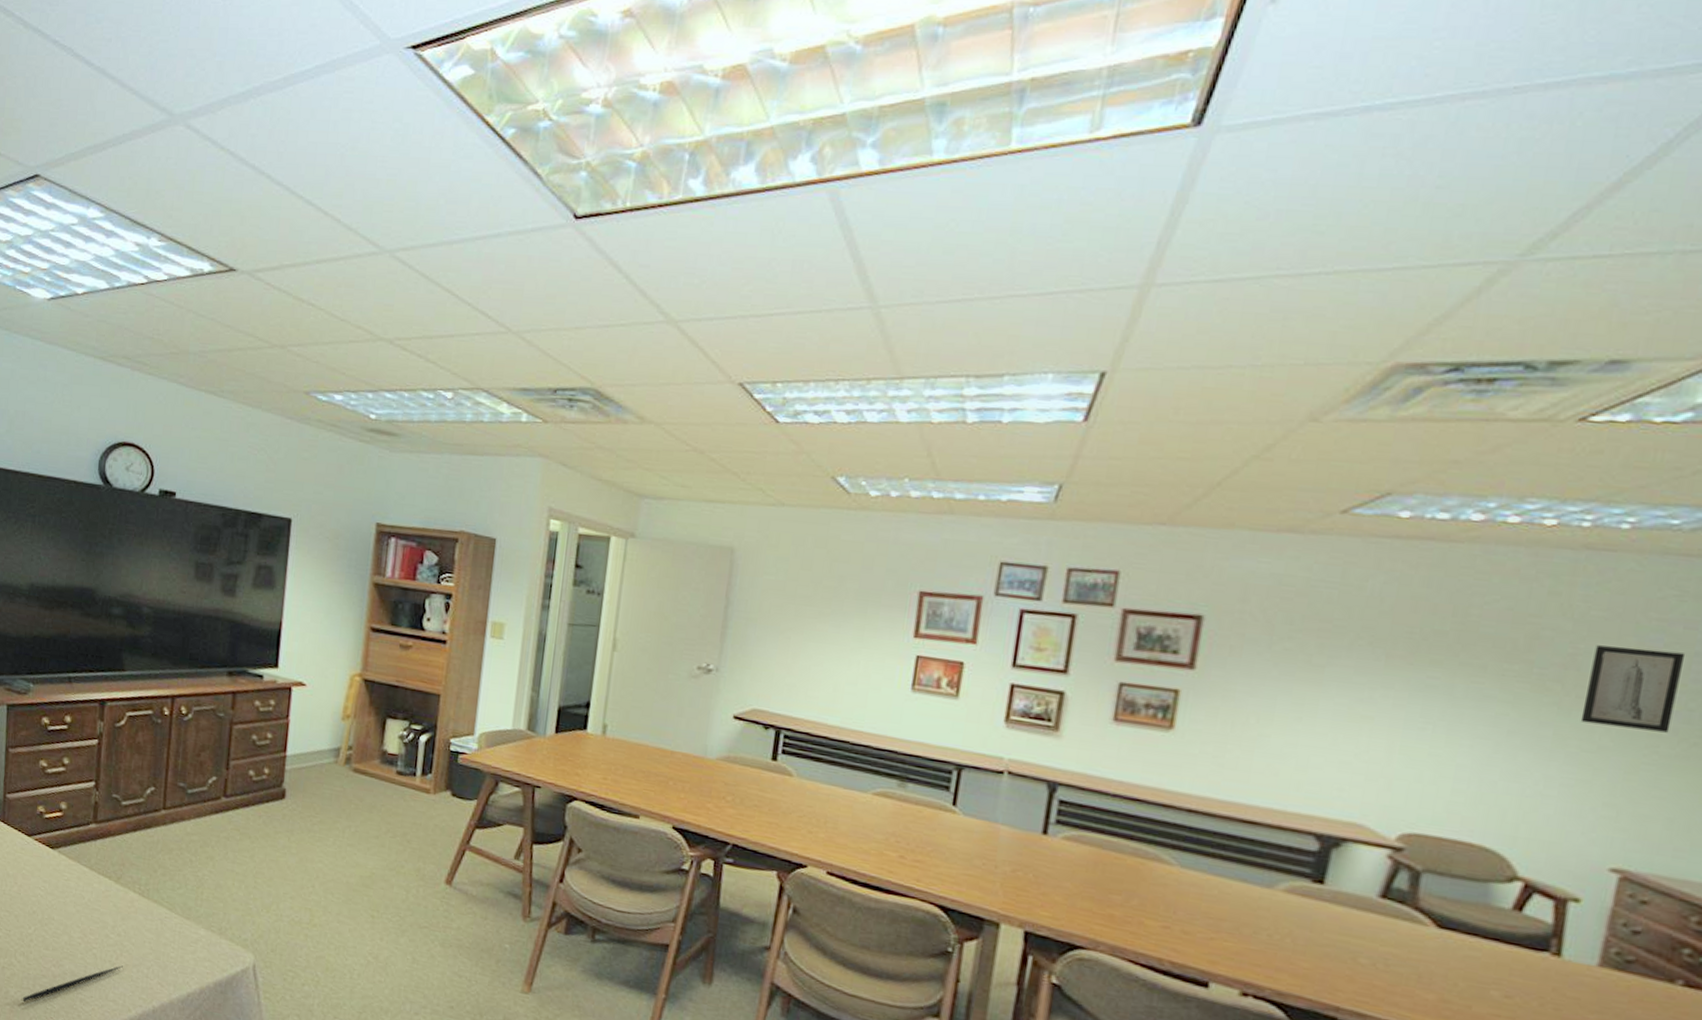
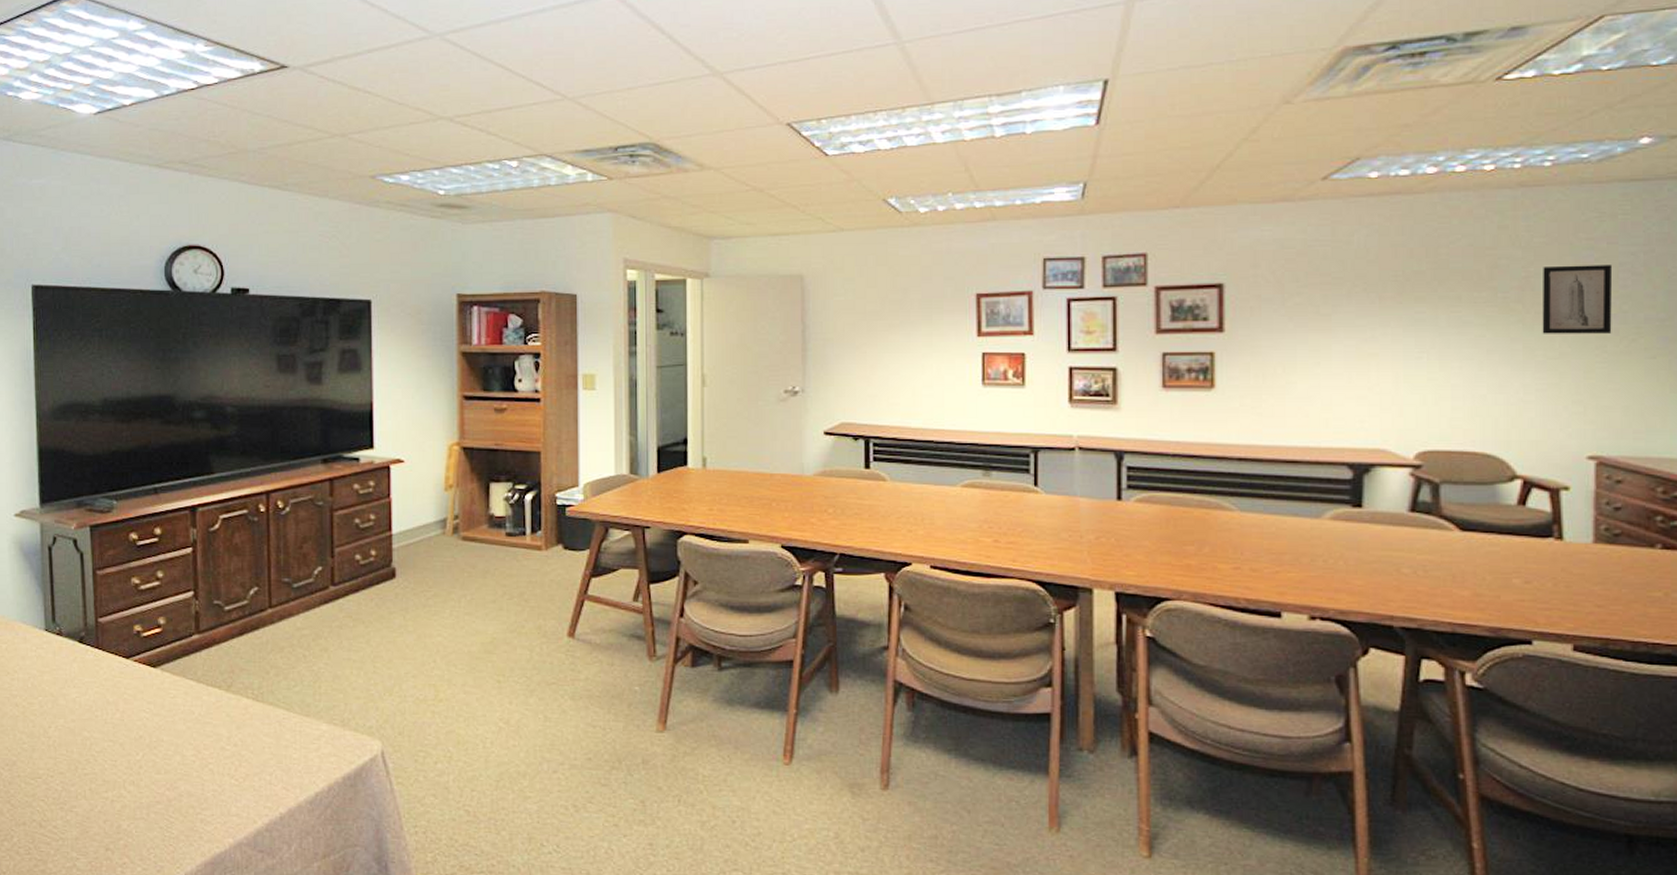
pen: present [23,965,123,1003] -> none [137,776,243,834]

